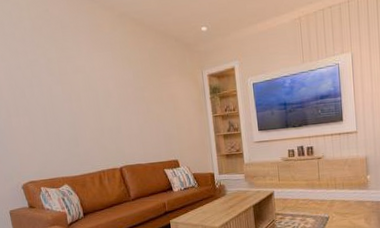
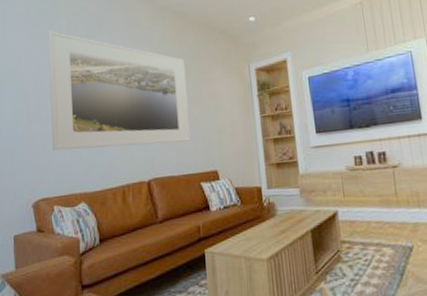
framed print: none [14,32,154,142] -> present [48,30,191,151]

